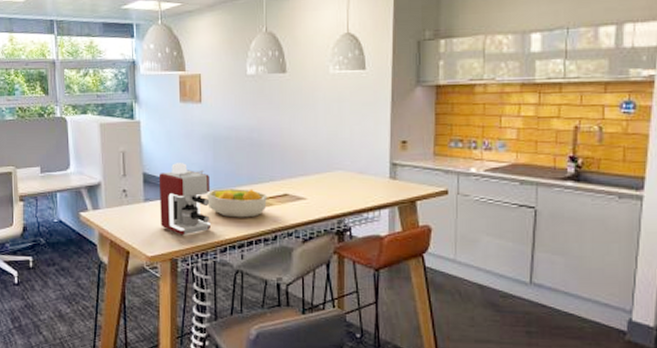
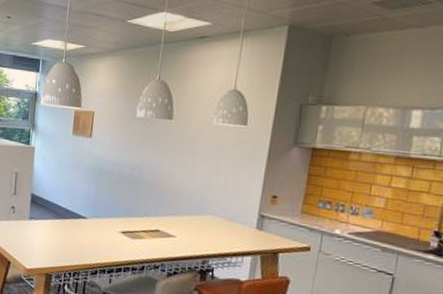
coffee maker: present [158,163,212,236] -> none [41,188,90,255]
fruit bowl: present [207,189,267,218] -> none [85,216,140,247]

